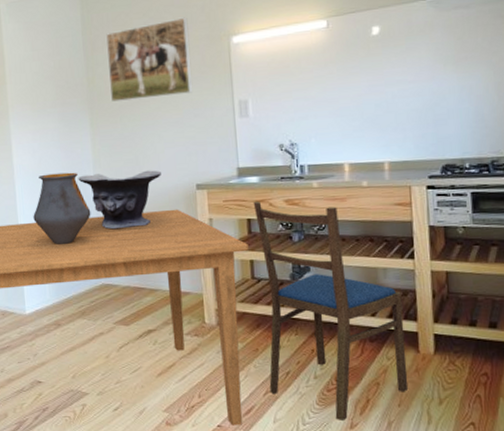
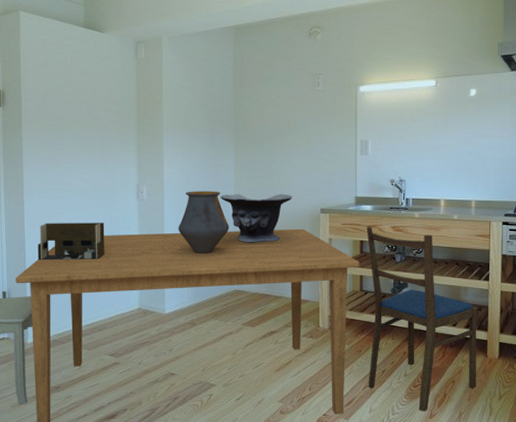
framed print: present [106,17,192,102] -> none [254,65,324,133]

